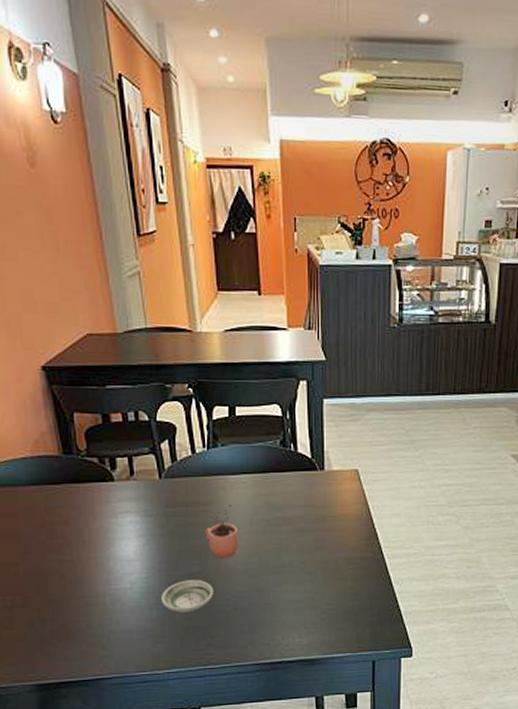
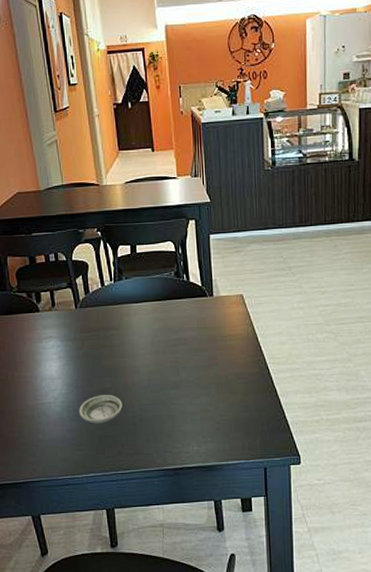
cocoa: present [205,504,239,558] -> none [114,328,143,375]

